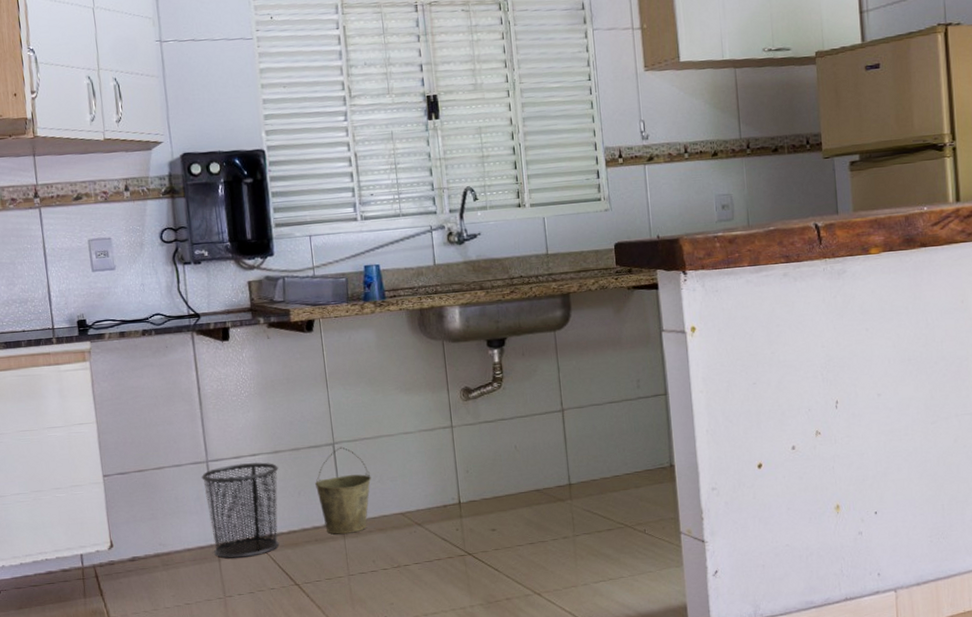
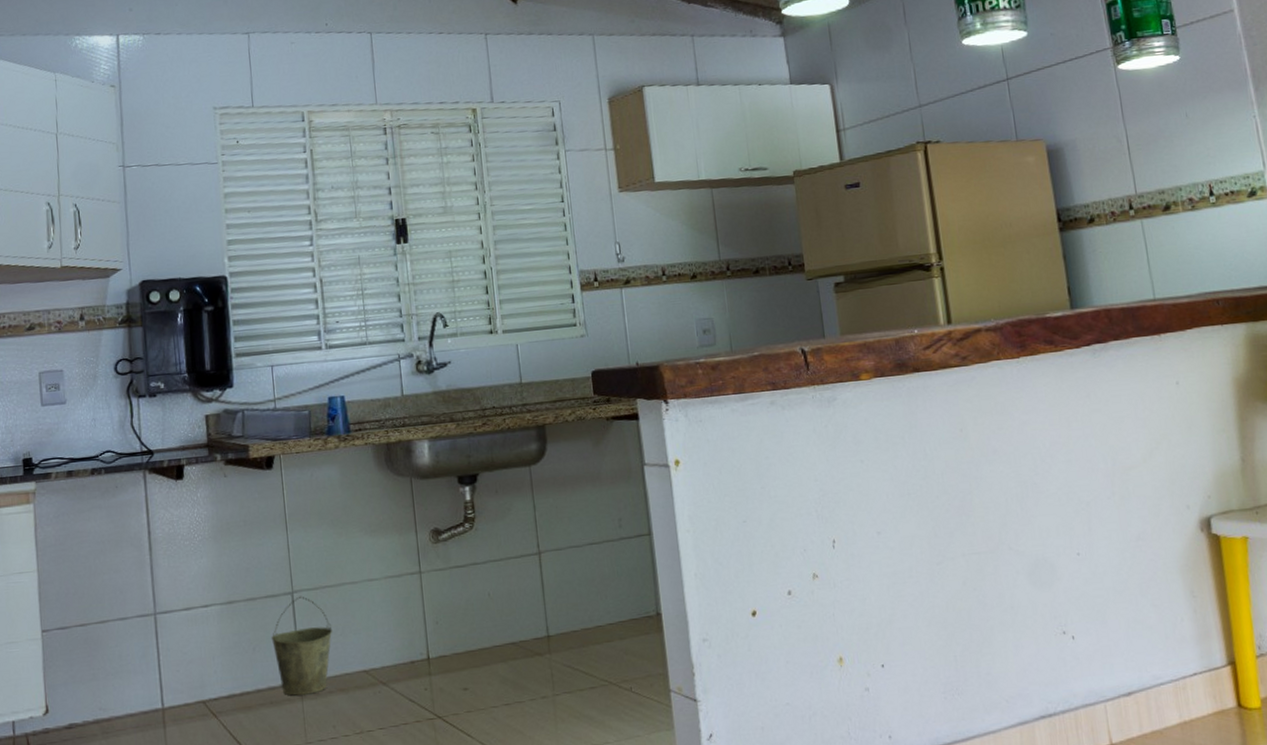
waste bin: present [201,462,280,559] -> none [148,614,232,725]

